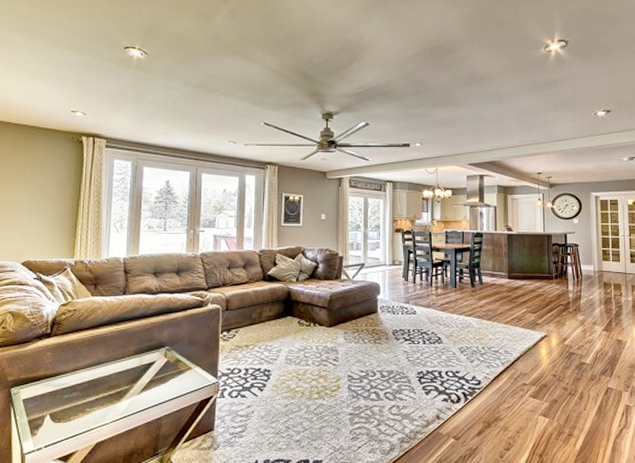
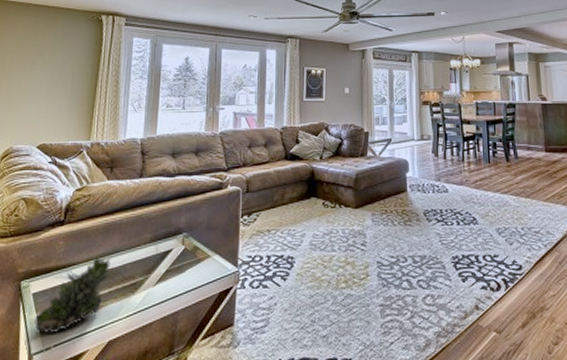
succulent plant: none [25,367,99,436] -> present [34,256,113,334]

